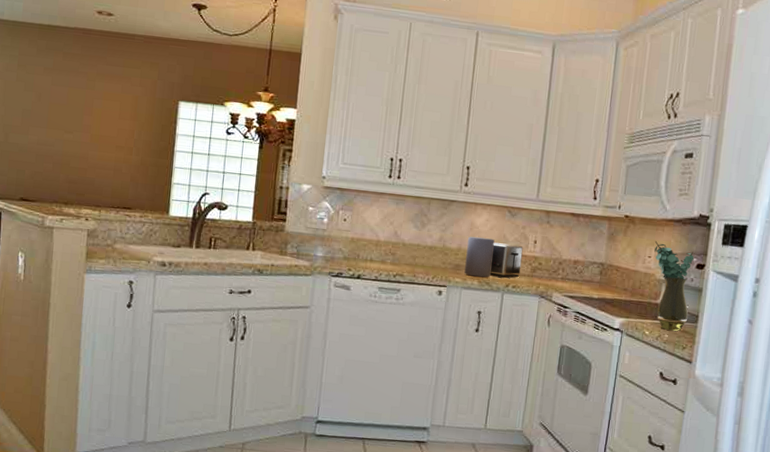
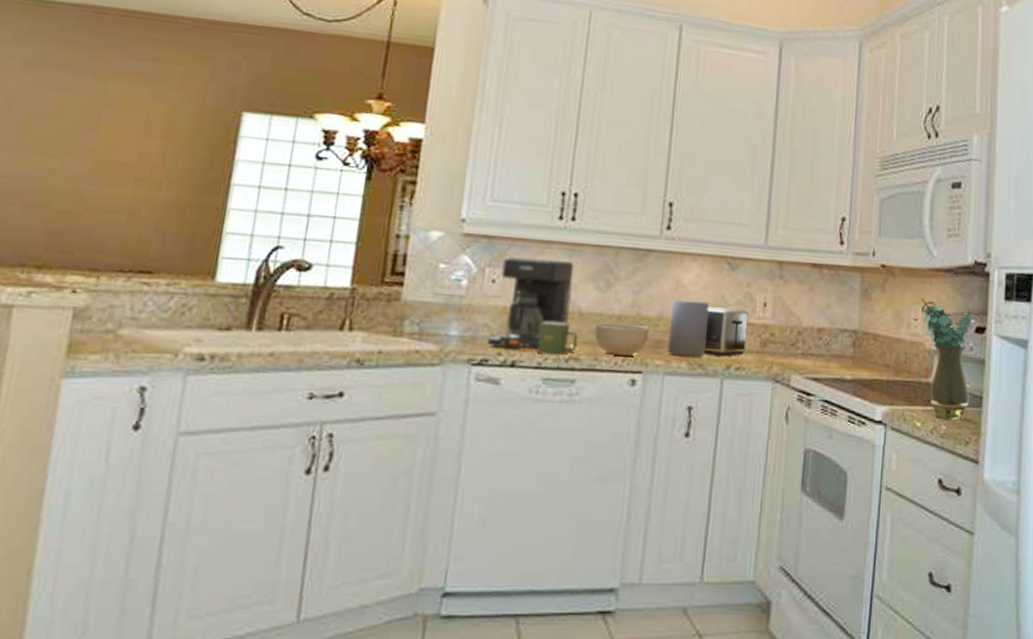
coffee maker: none [342,203,400,269] -> present [487,257,575,351]
mug: none [375,248,402,273] -> present [537,321,578,356]
bowl: none [413,251,452,276] -> present [594,323,650,357]

